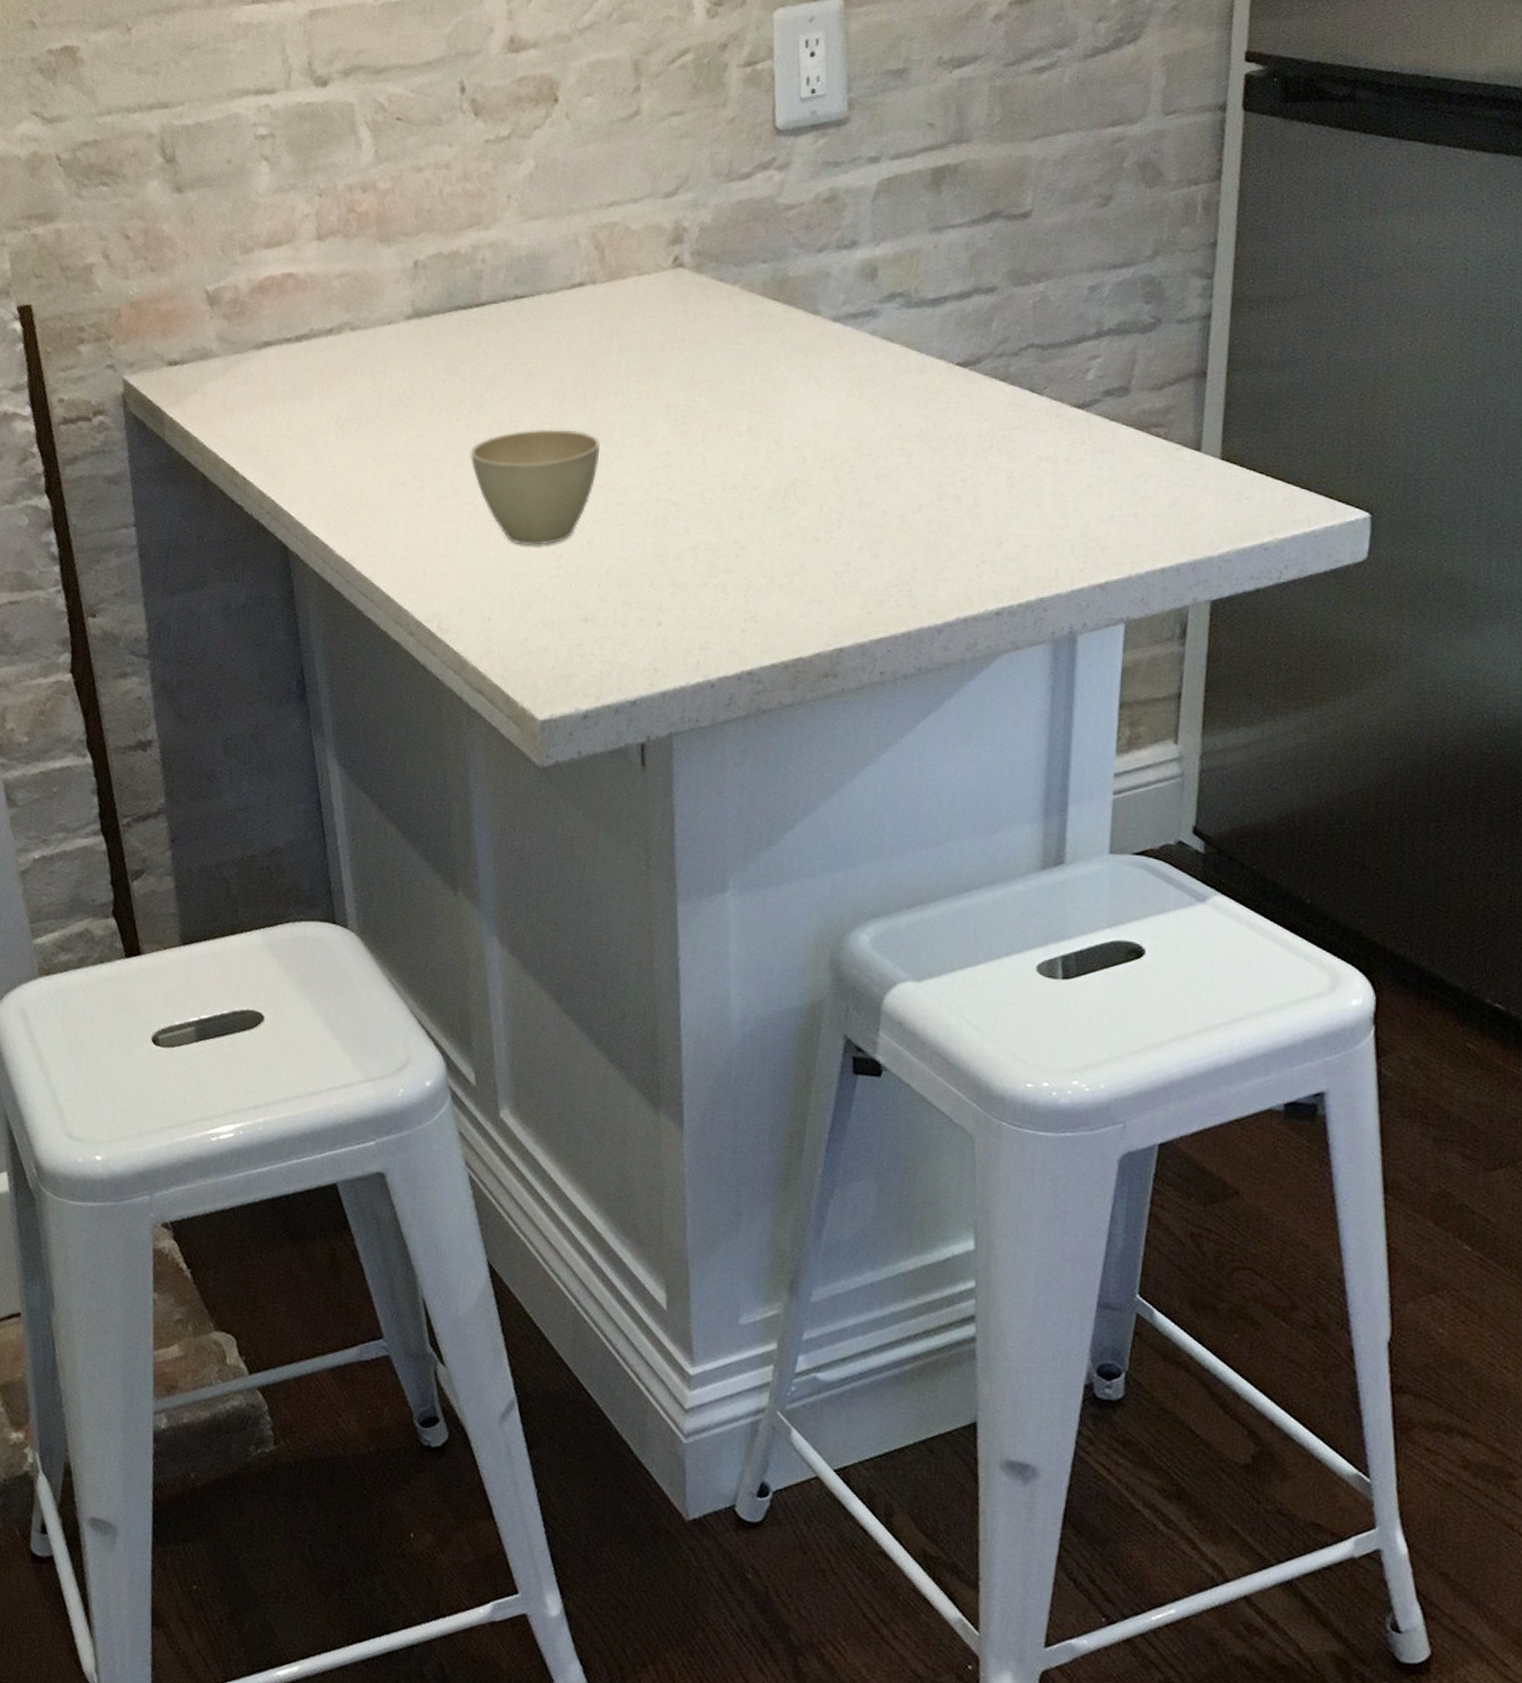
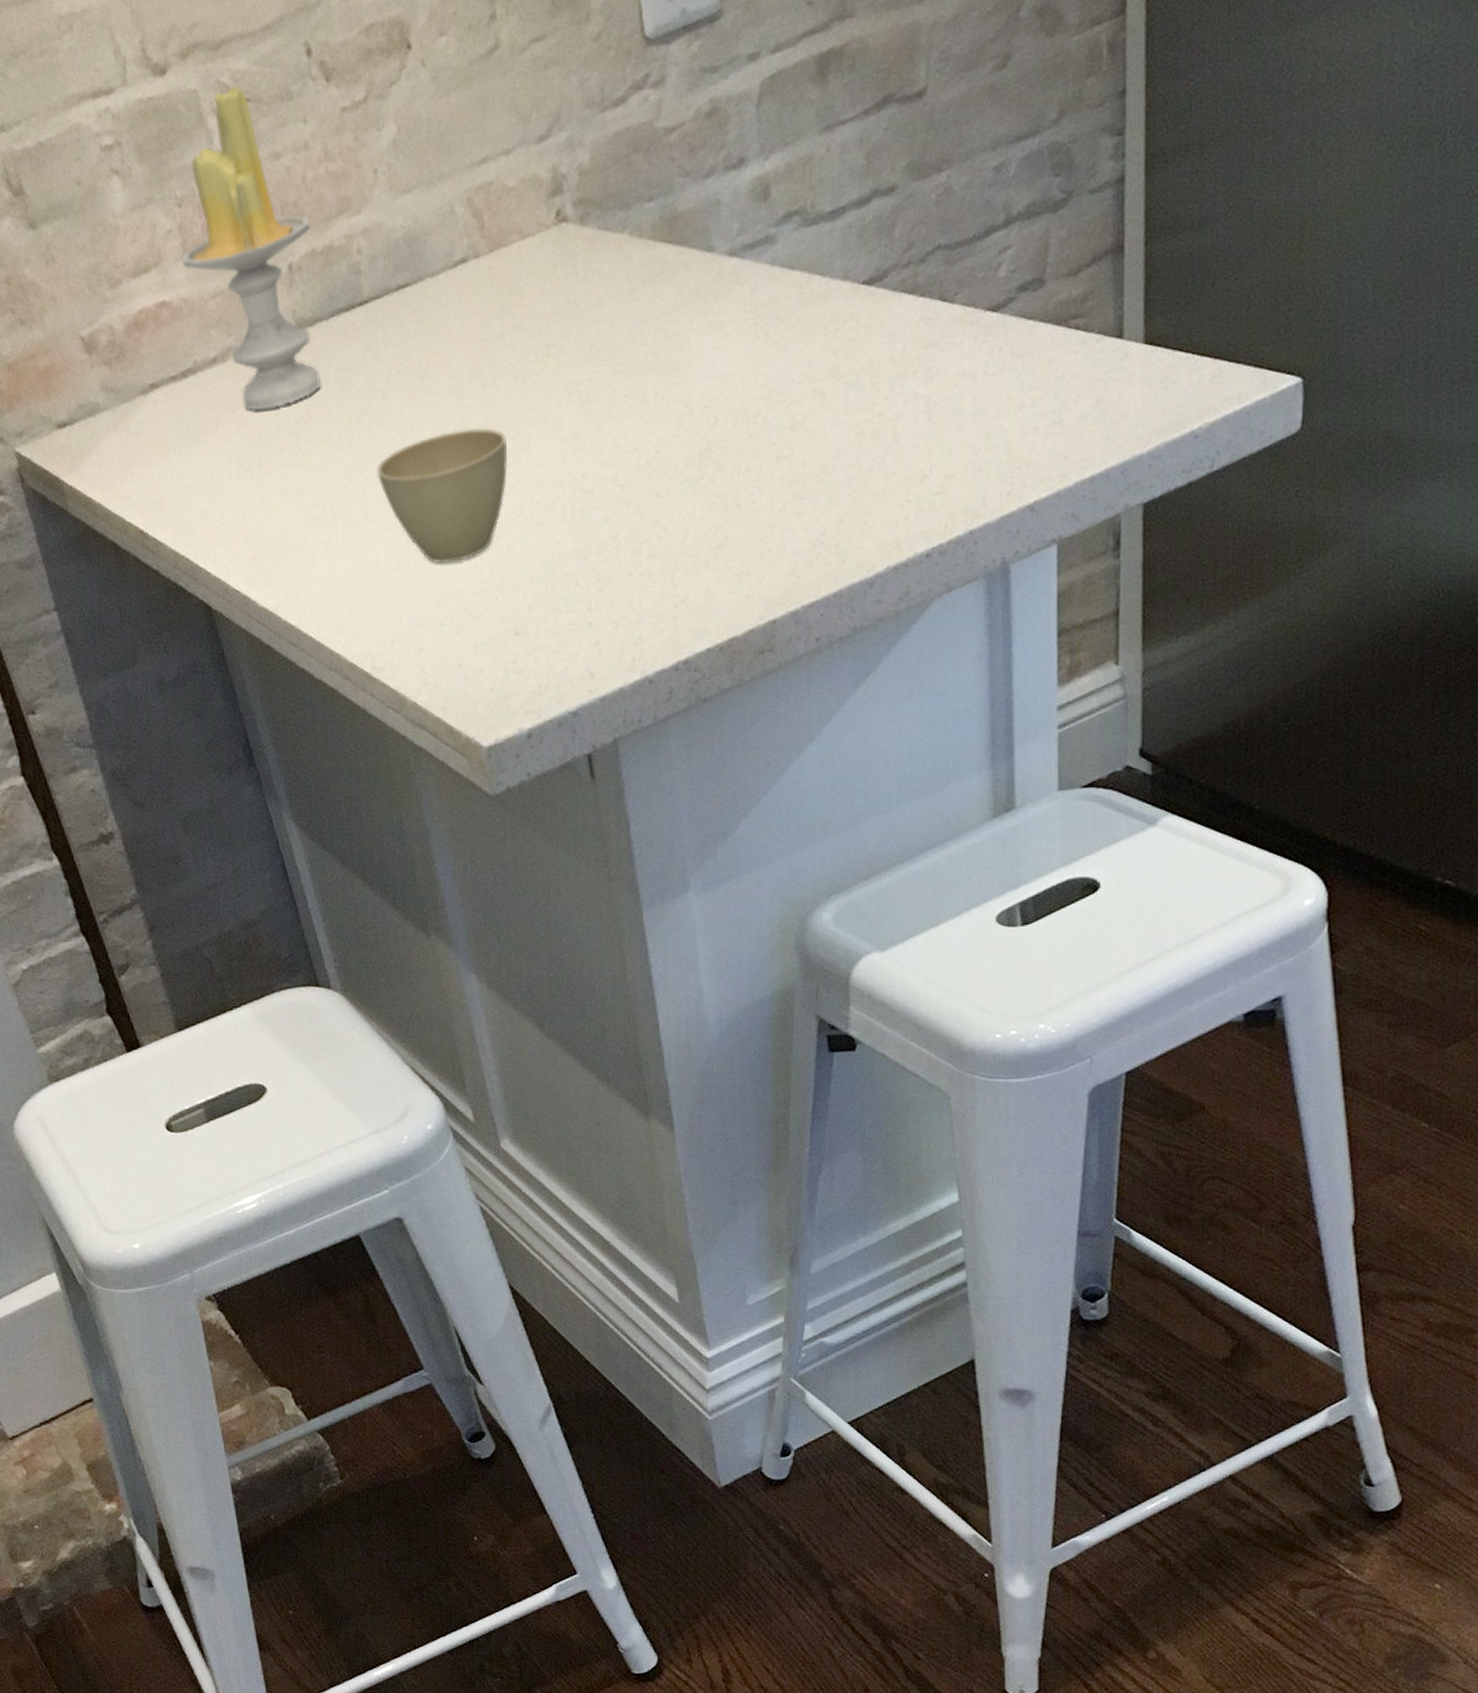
candle: none [313,106,441,381] -> present [181,85,321,411]

